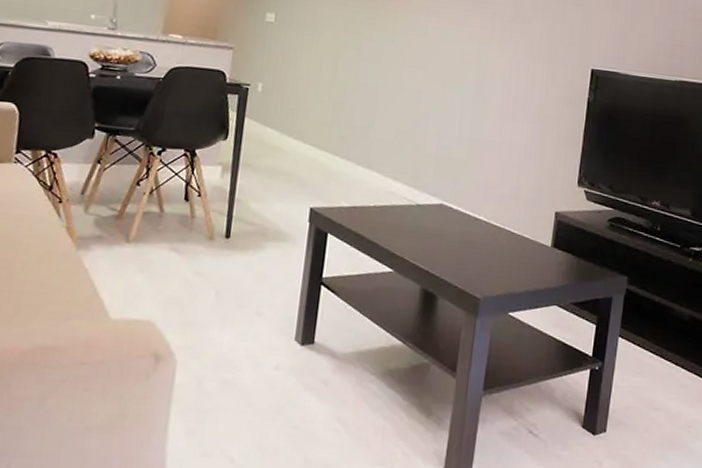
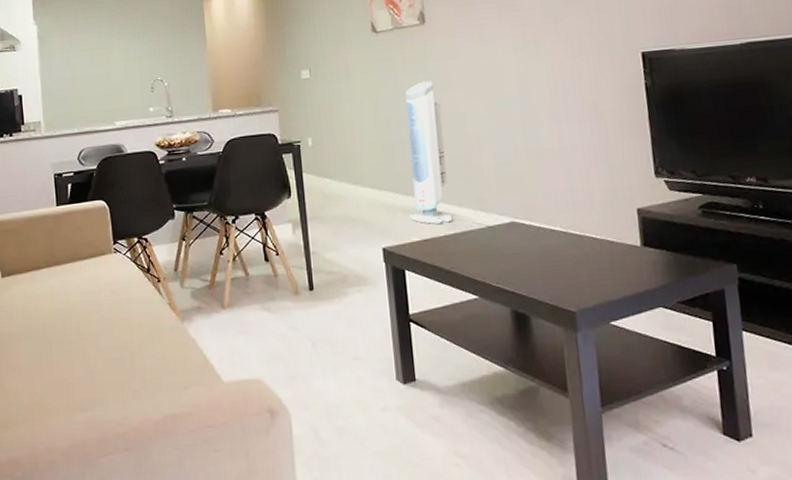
air purifier: none [344,51,399,195] -> present [405,81,453,225]

